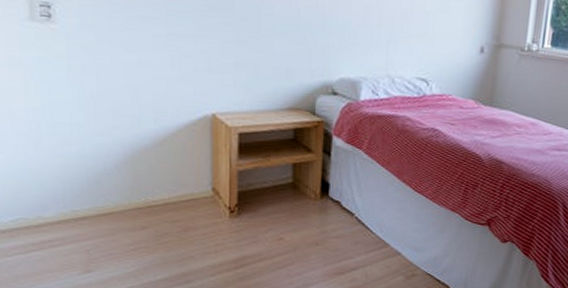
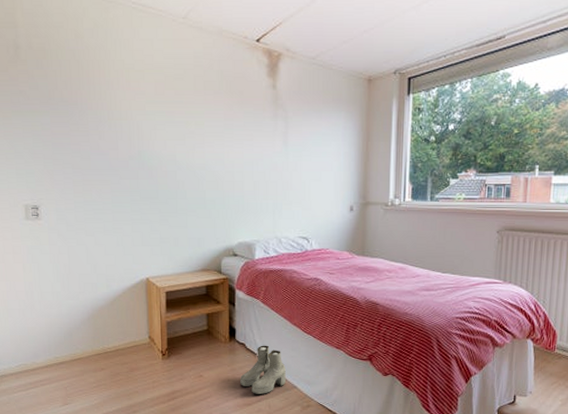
boots: none [331,204,389,262] -> present [240,345,286,394]

